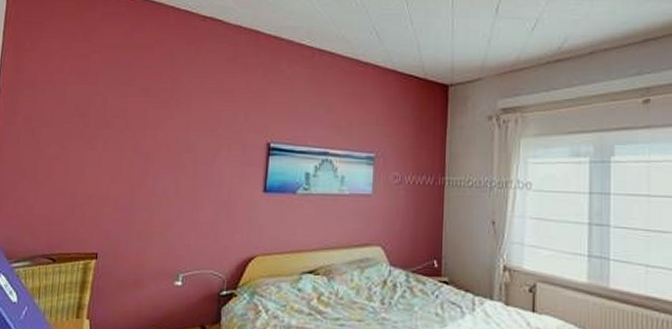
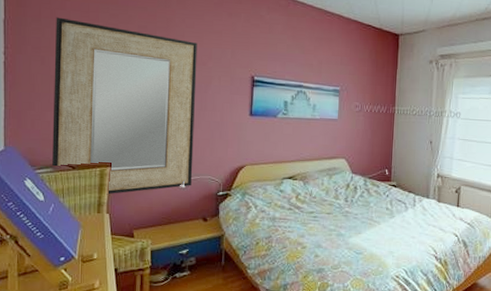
home mirror: none [31,82,206,295] -> present [52,17,197,195]

